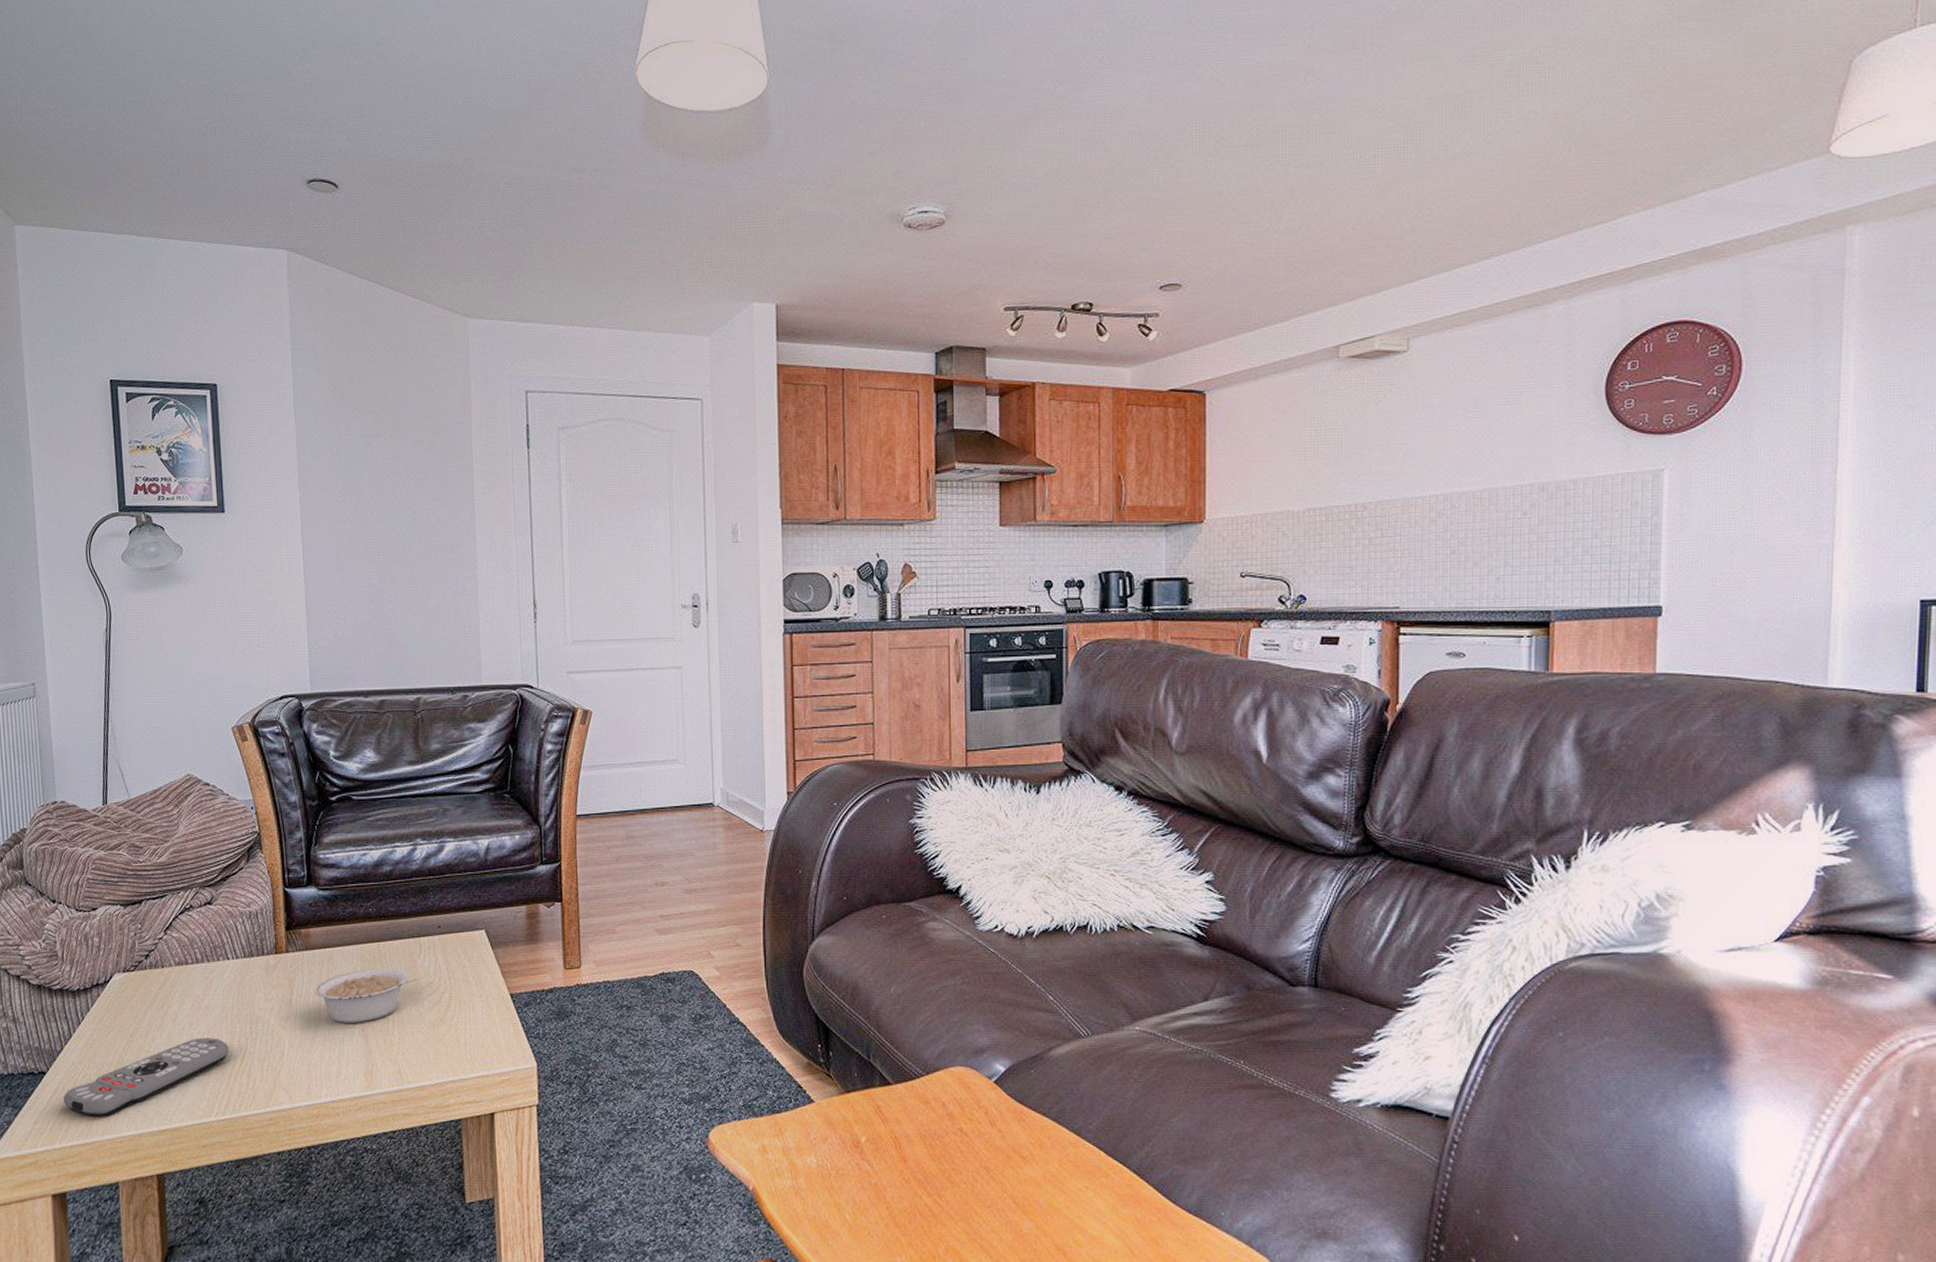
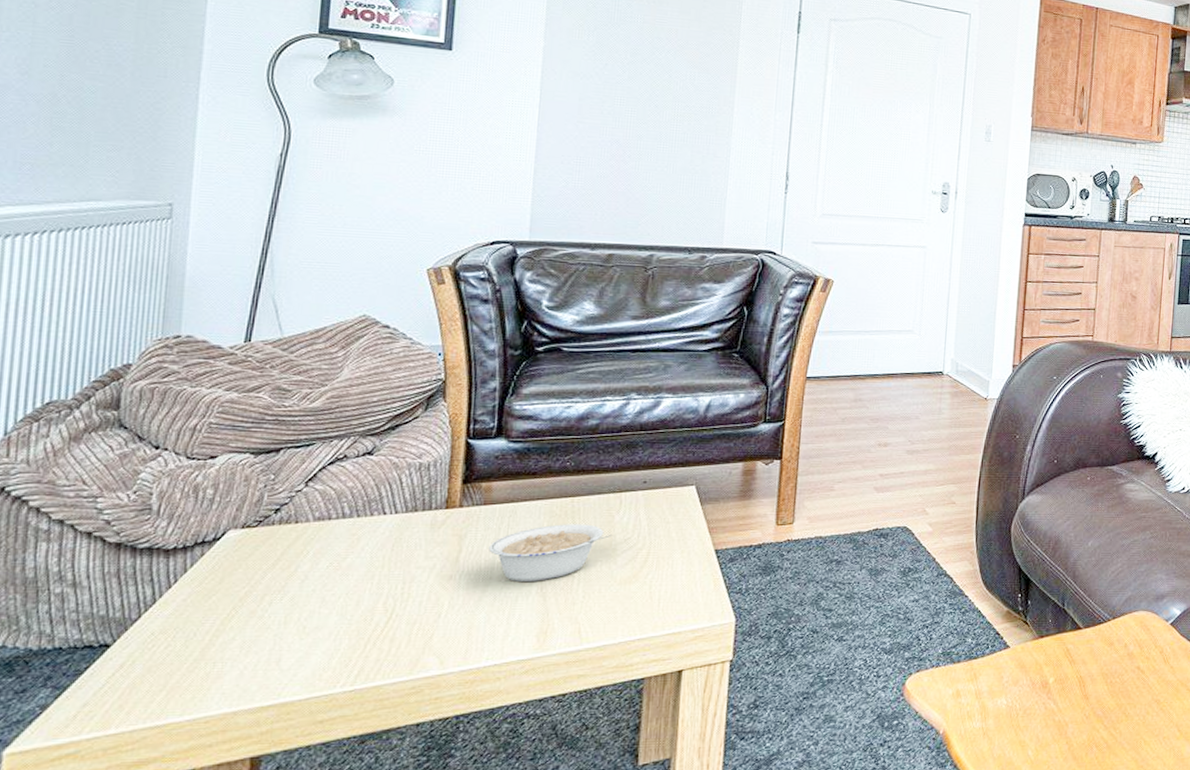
remote control: present [64,1038,229,1117] -> none [131,600,371,695]

